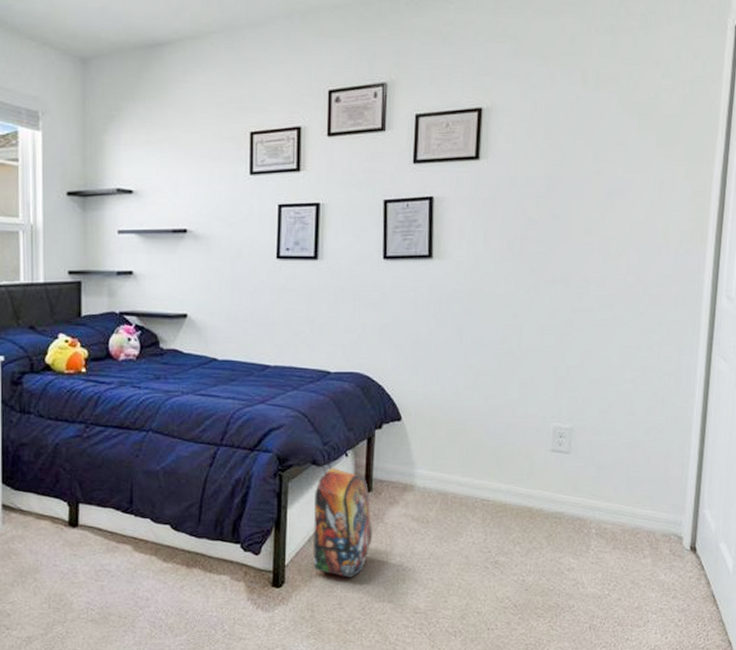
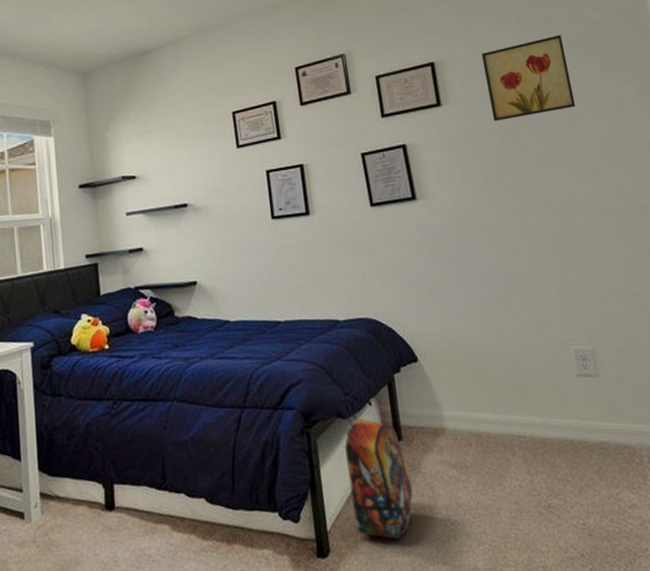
wall art: none [530,97,624,185] -> present [481,34,575,121]

